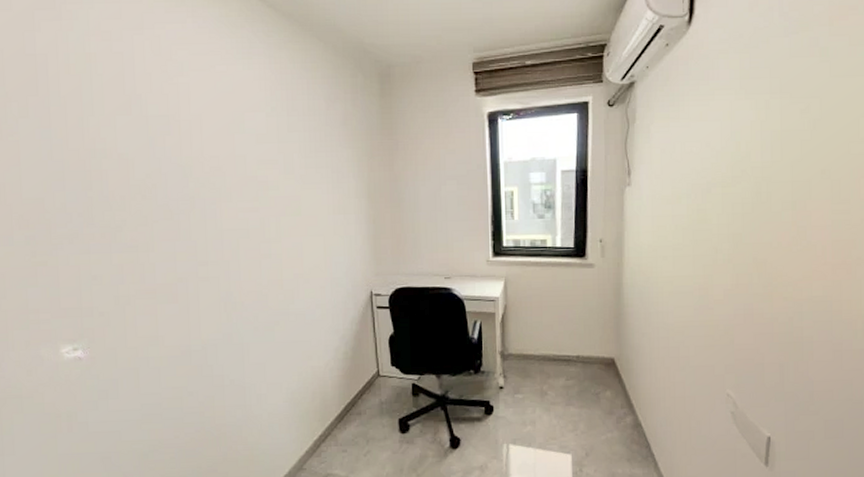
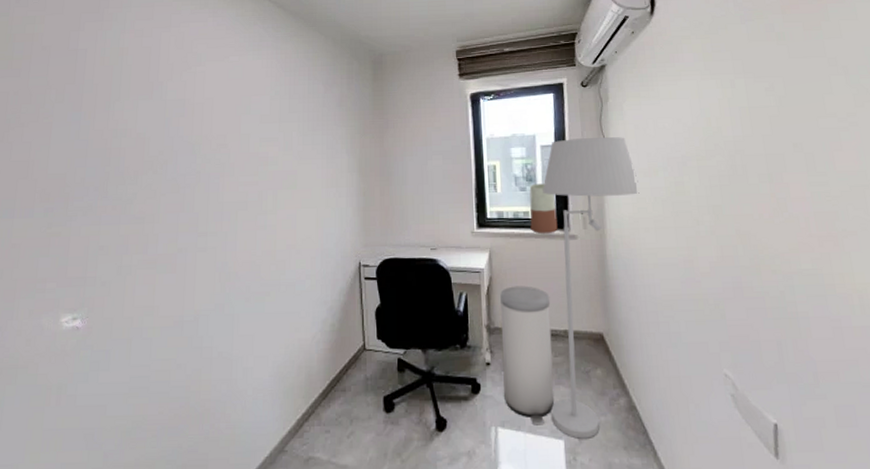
pedal bin: none [514,313,565,442] -> present [500,286,555,426]
vase: none [547,210,575,263] -> present [529,183,558,235]
floor lamp: none [561,162,661,453] -> present [543,137,640,439]

